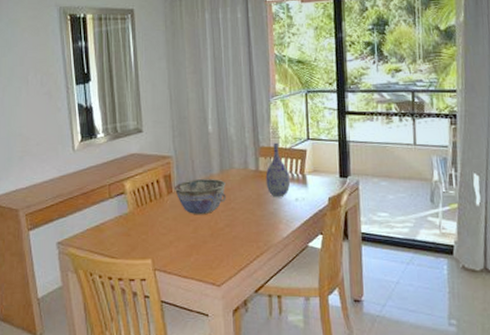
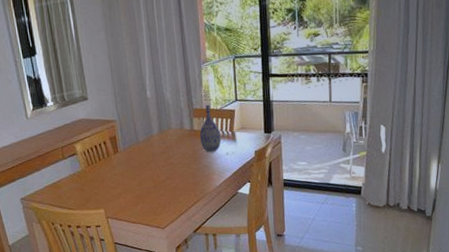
bowl: present [175,179,226,215] -> none [120,138,166,171]

